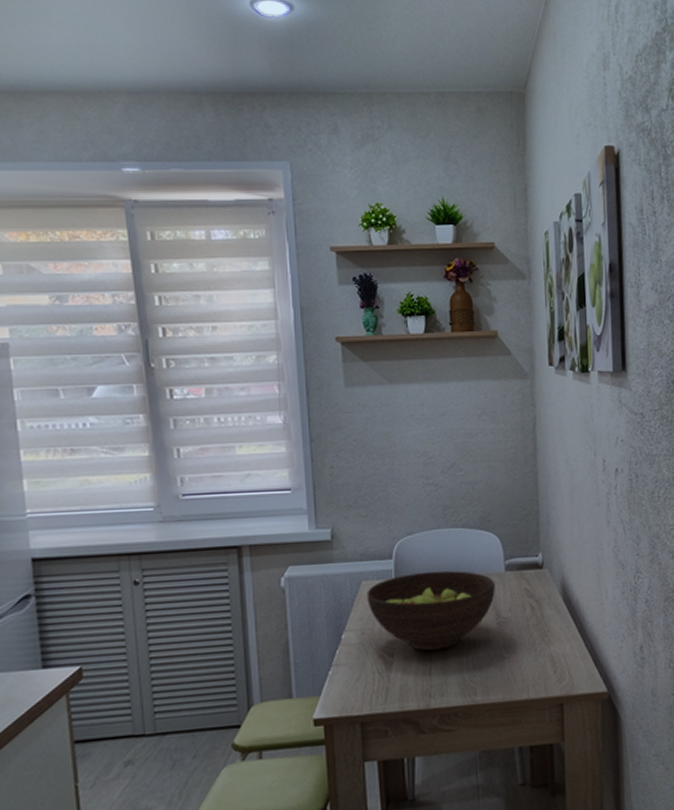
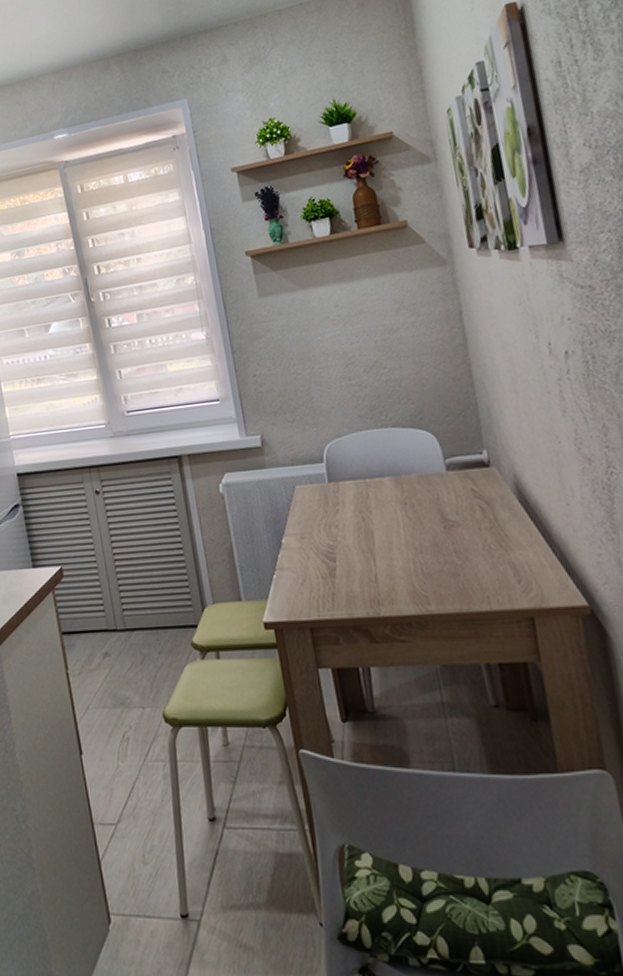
fruit bowl: present [366,570,495,651] -> none [301,472,438,557]

